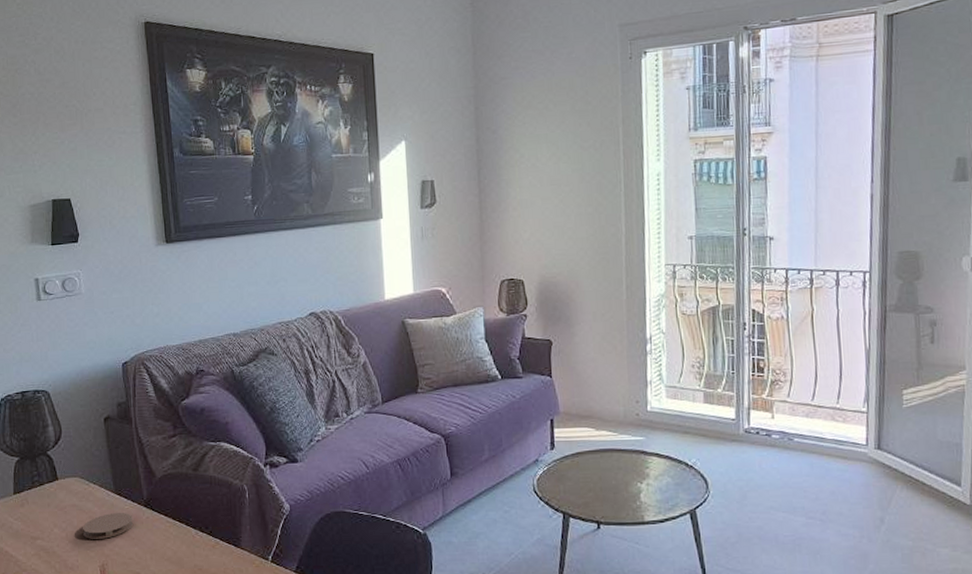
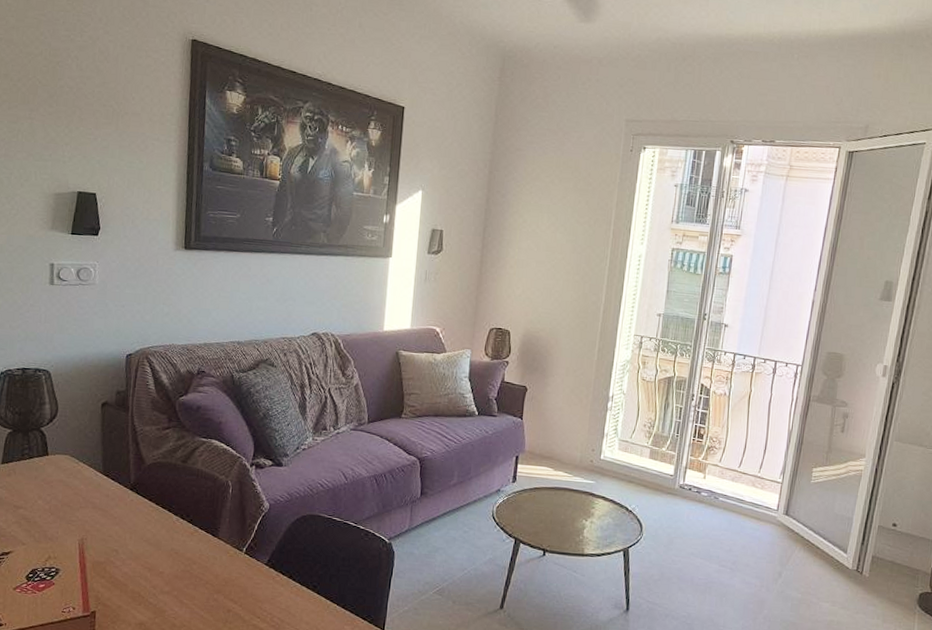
coaster: present [83,512,133,539] -> none [66,492,117,515]

